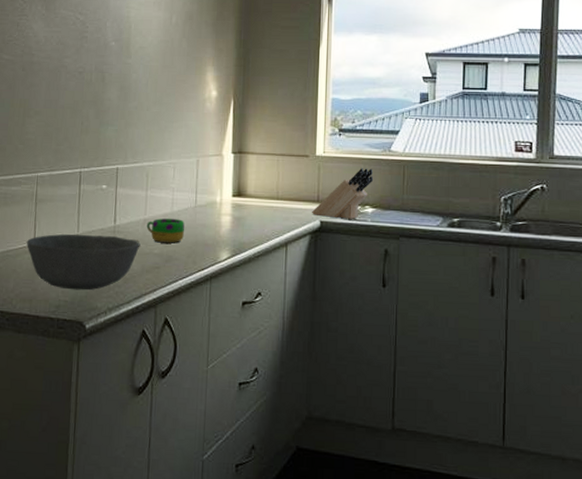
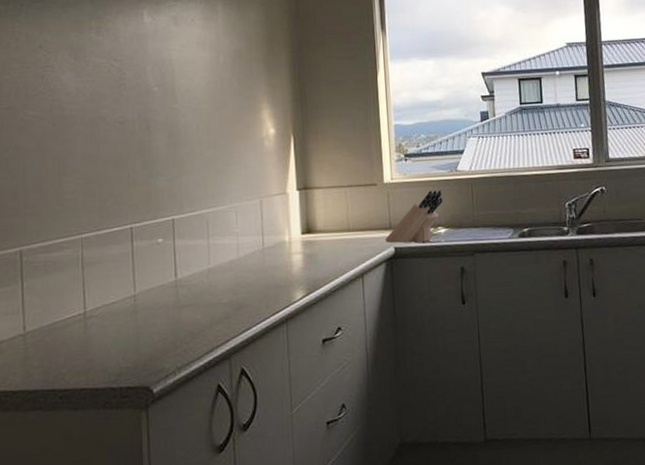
bowl: present [27,233,141,291] -> none [76,291,207,355]
mug: present [146,218,184,243] -> none [211,264,253,292]

